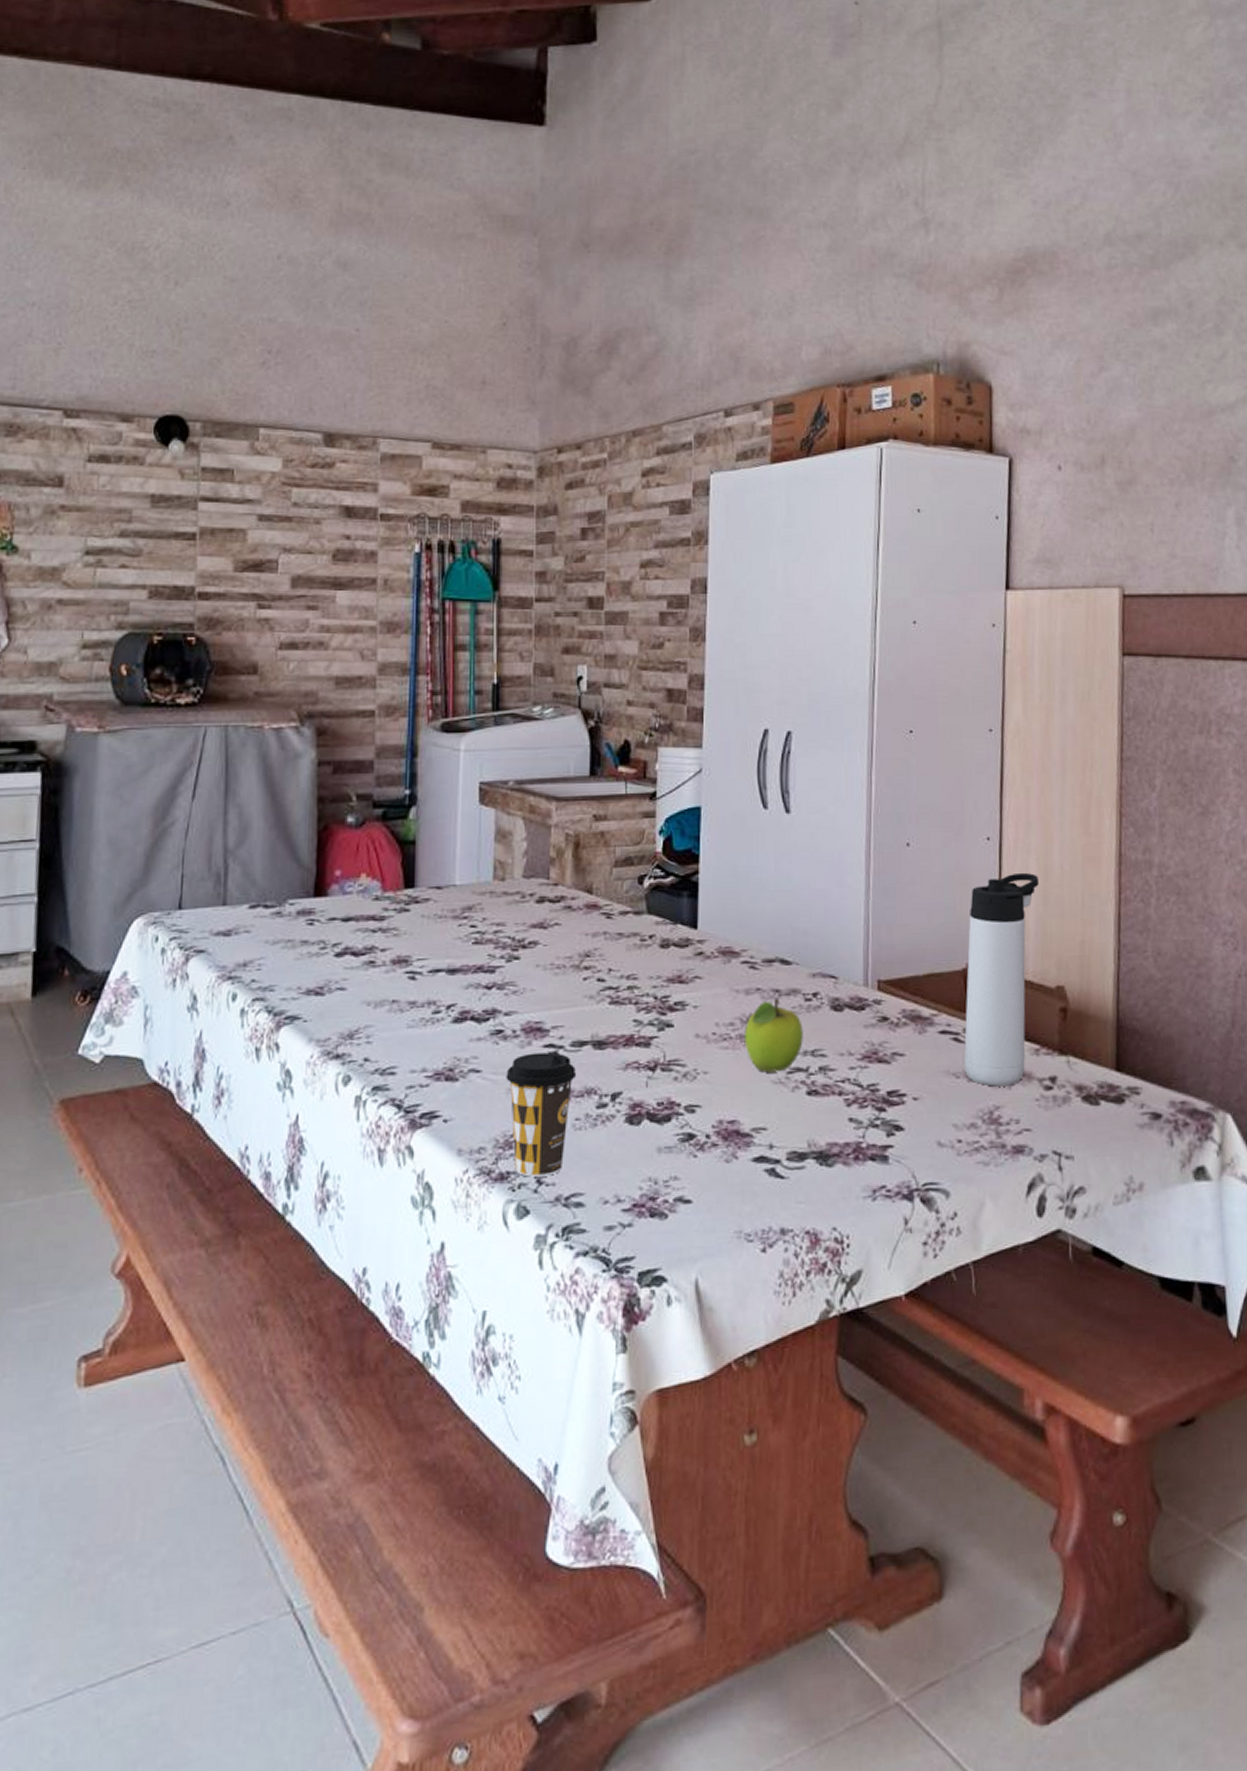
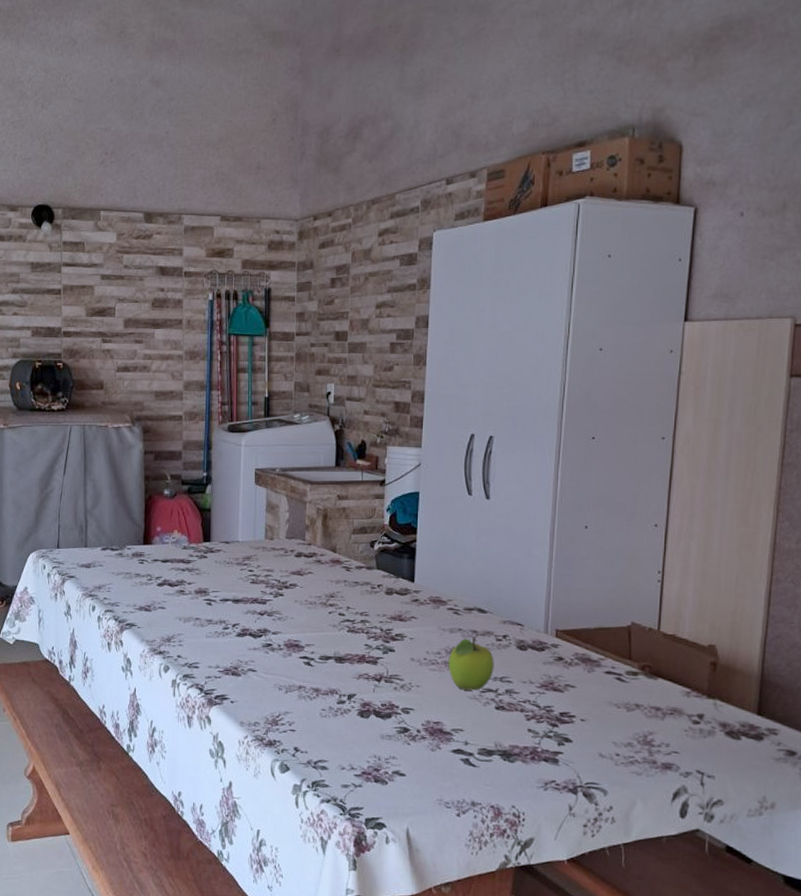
coffee cup: present [506,1052,577,1177] -> none [273,661,324,746]
thermos bottle: present [964,872,1040,1087] -> none [625,553,699,718]

